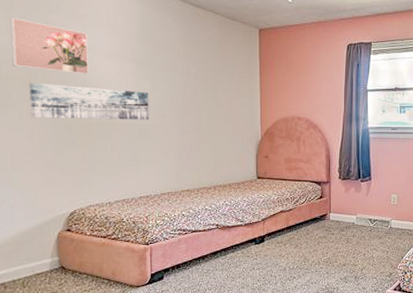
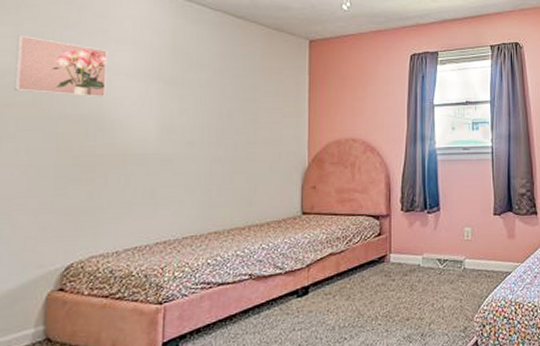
wall art: present [29,82,150,120] -> none [29,108,176,151]

